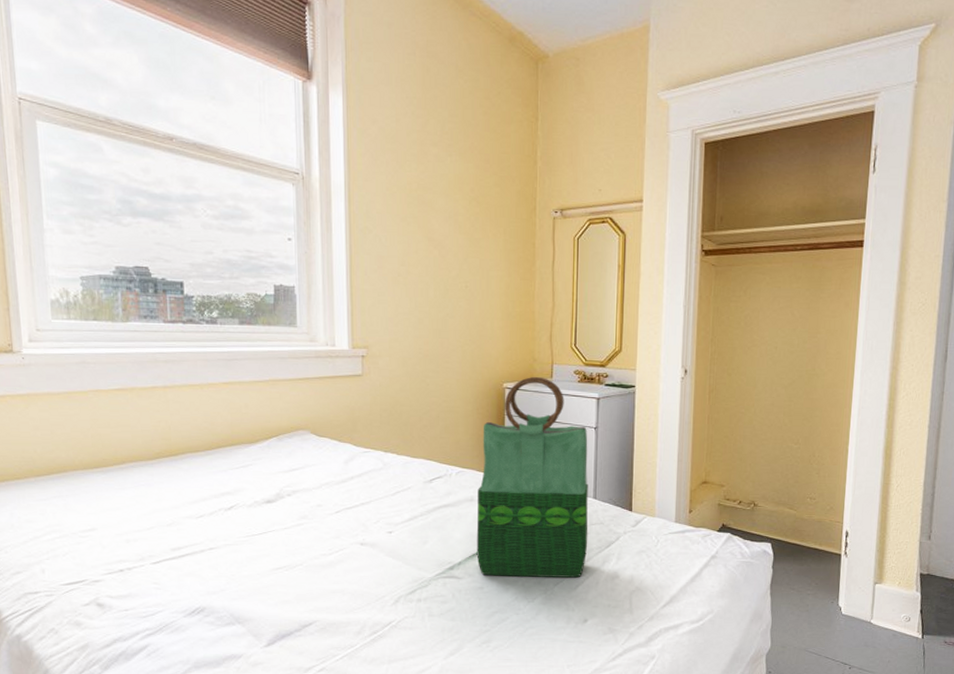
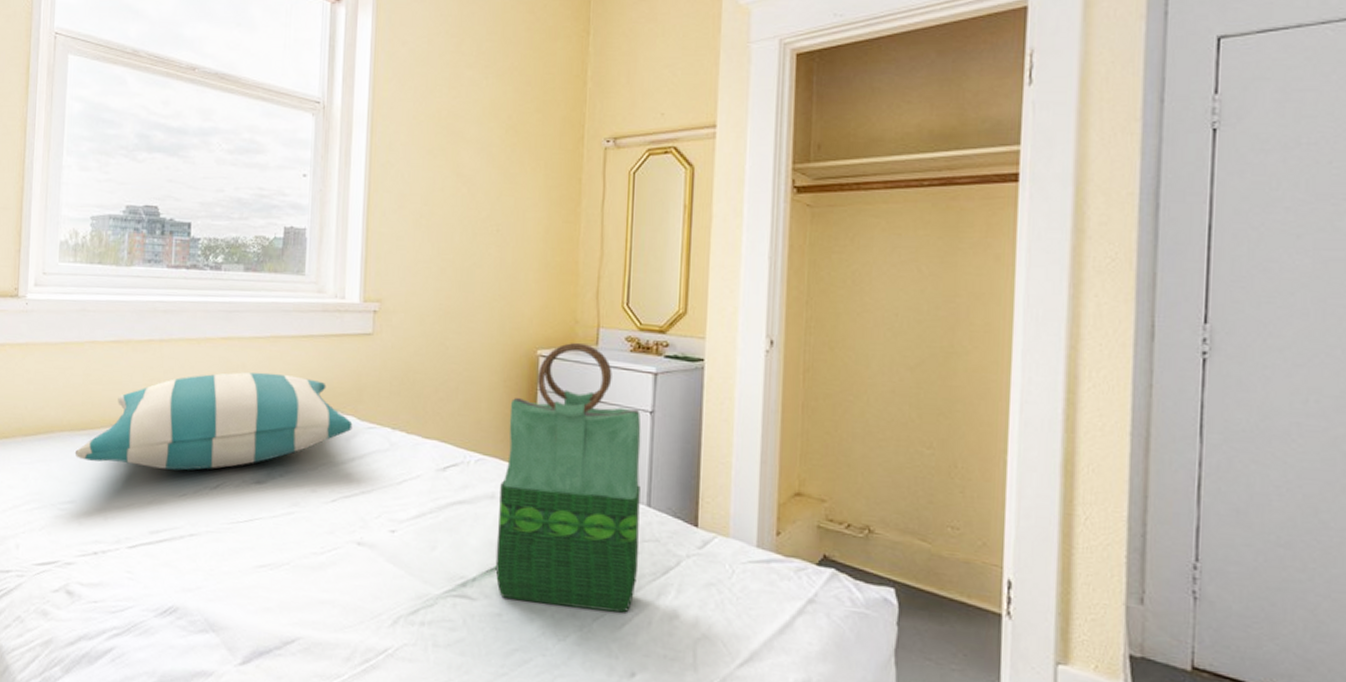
pillow: none [91,411,350,497] -> present [75,372,353,471]

